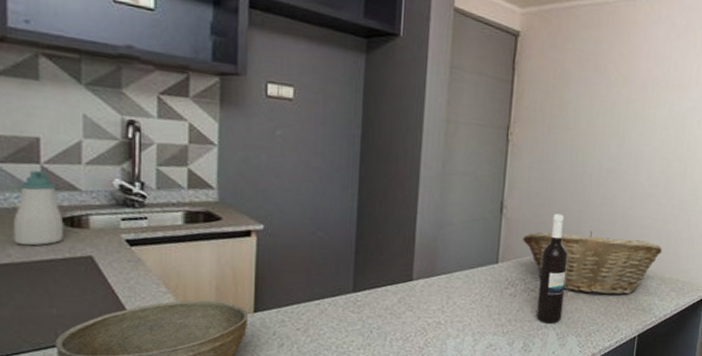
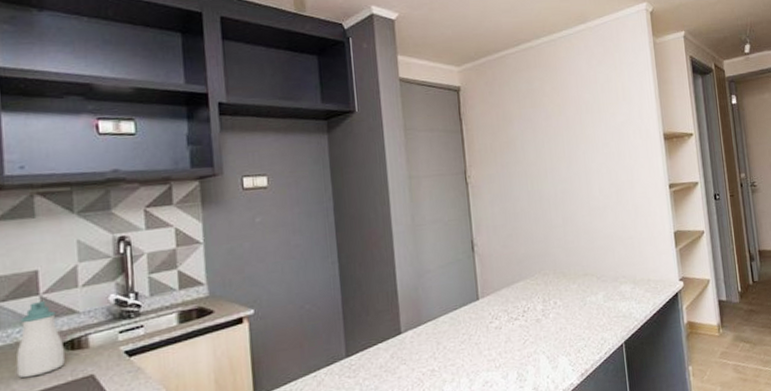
fruit basket: present [523,231,662,295] -> none [498,249,629,313]
wine bottle: present [536,213,568,324] -> none [518,240,549,349]

